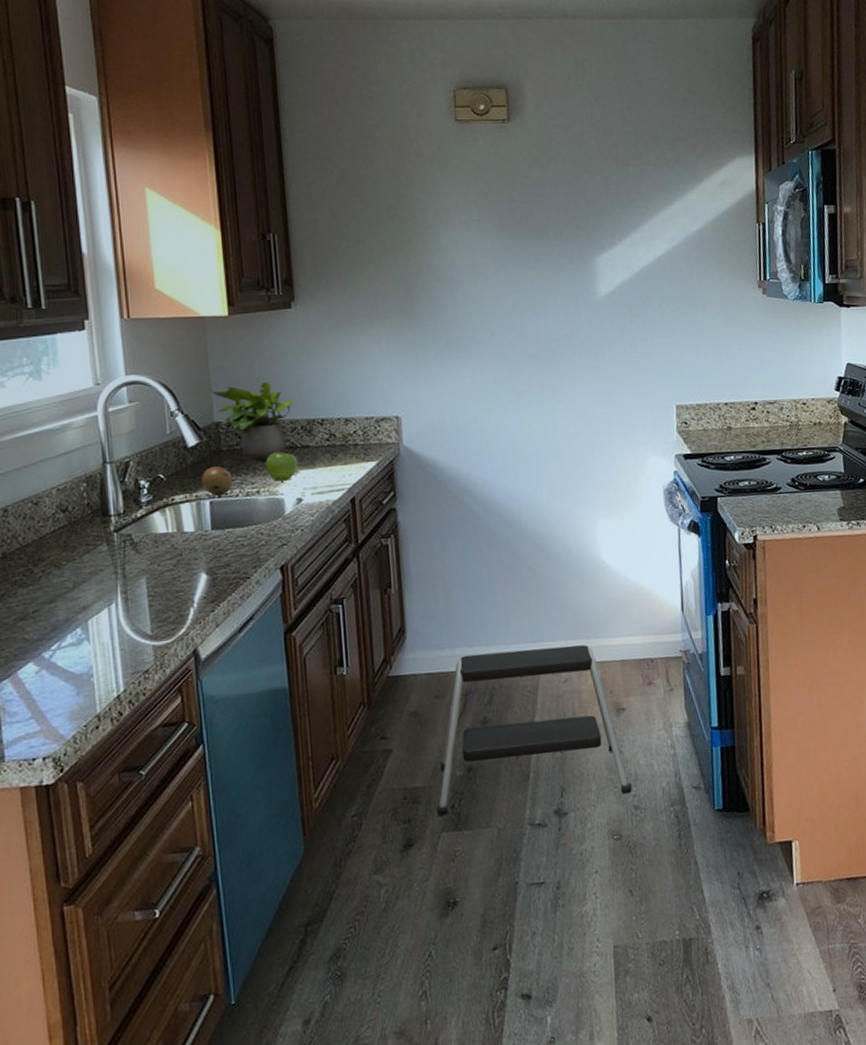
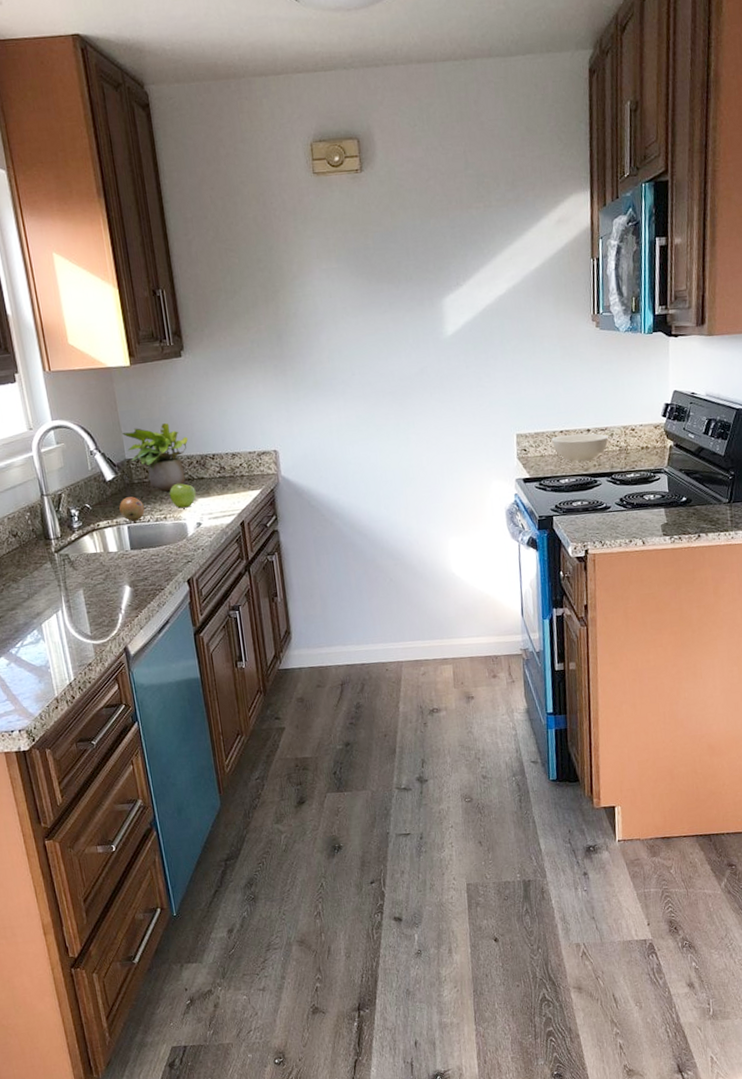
step stool: present [437,645,632,817] -> none [322,644,480,781]
bowl: none [716,406,778,437] -> present [552,433,609,462]

